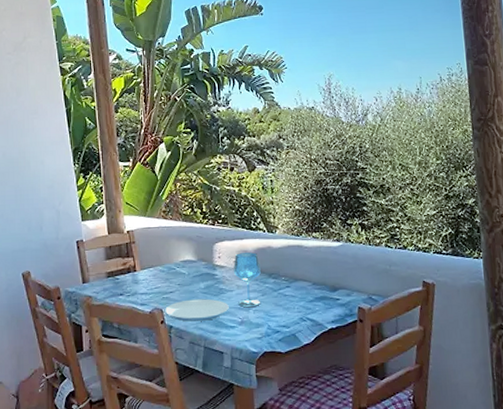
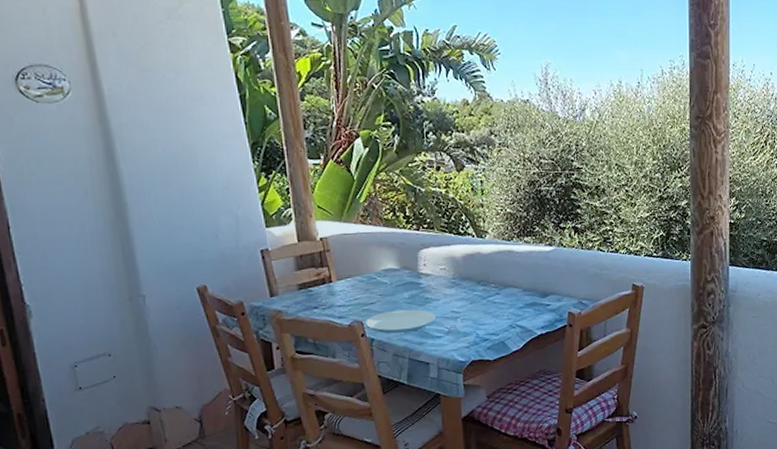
wine glass: present [233,252,262,308] -> none [439,259,470,317]

